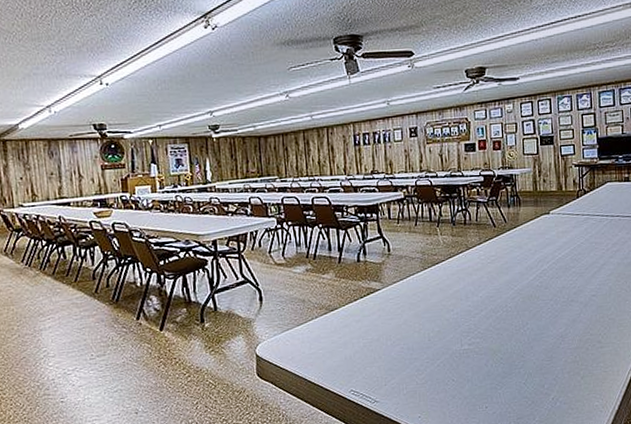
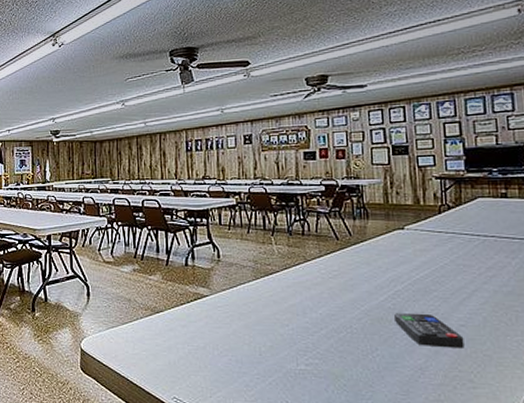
remote control: none [541,288,595,317] -> present [394,312,465,348]

